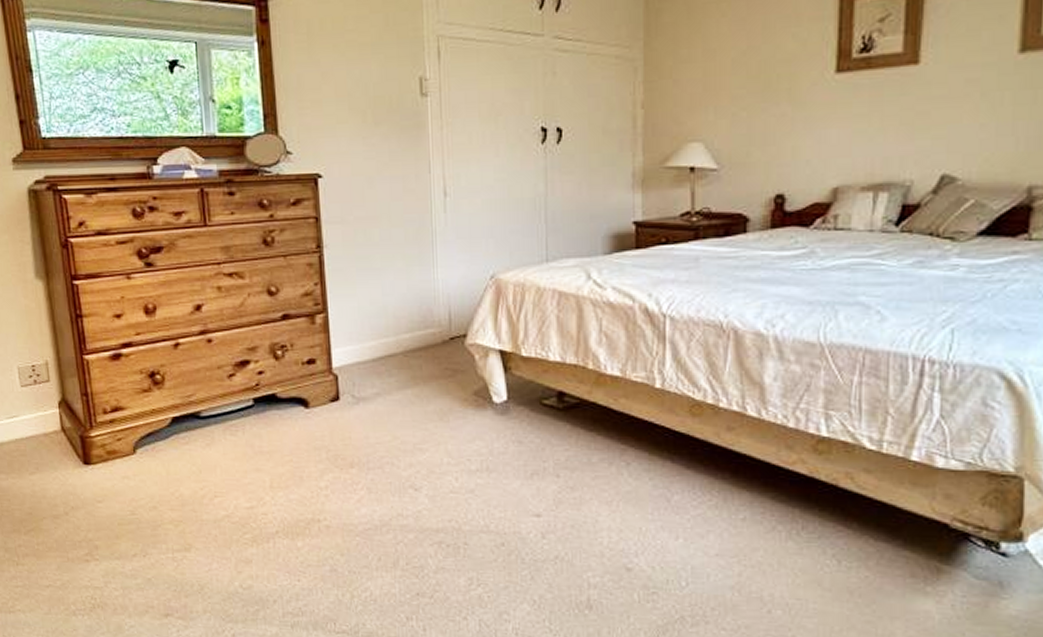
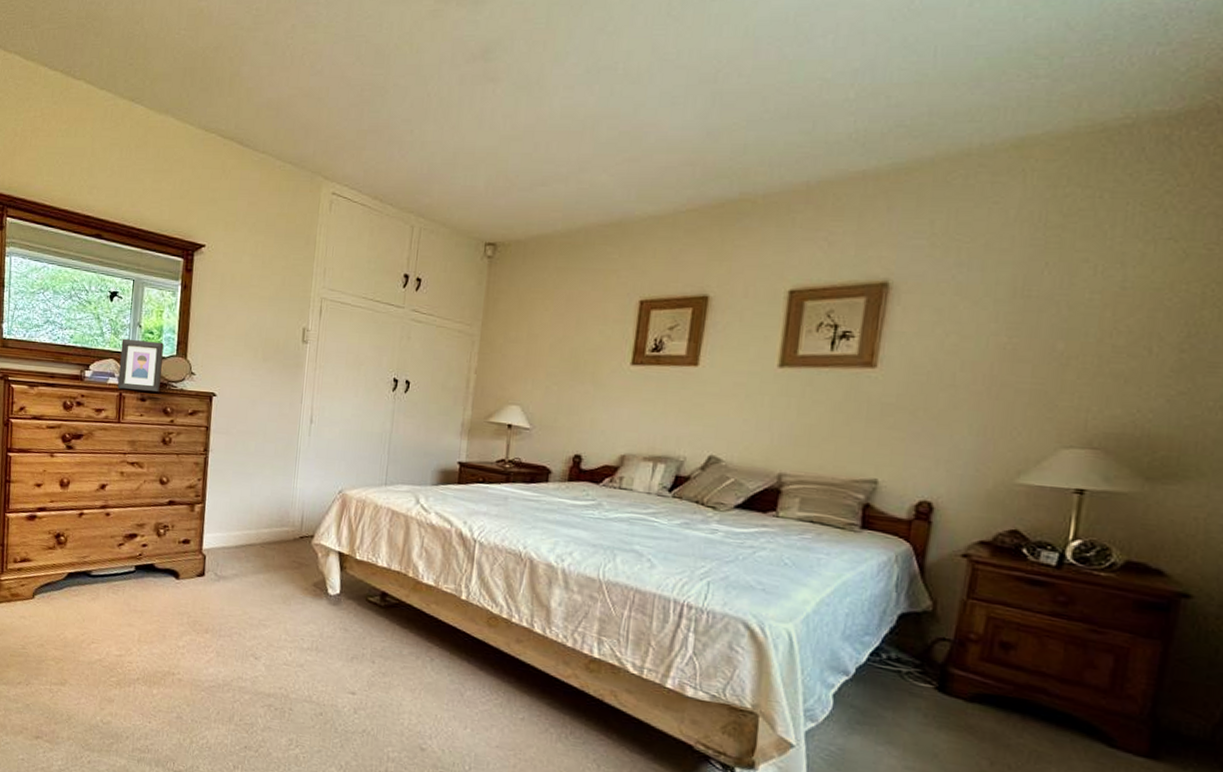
picture frame: none [193,118,250,186] -> present [117,338,164,393]

